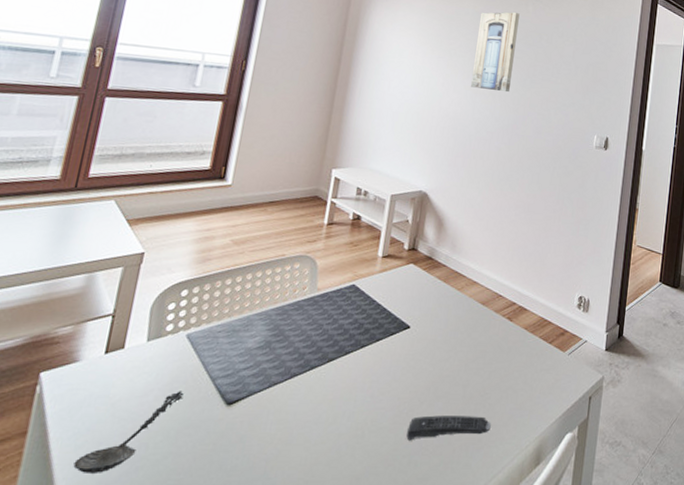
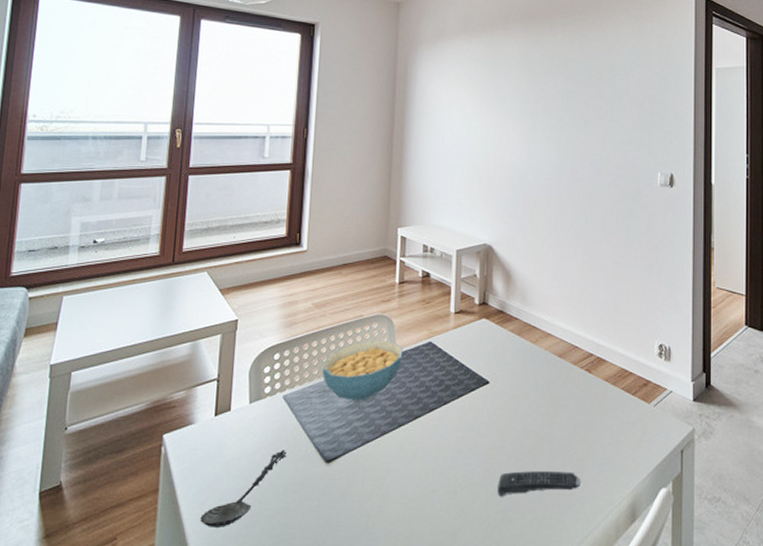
cereal bowl: none [233,280,324,342] -> present [322,340,403,401]
wall art: present [471,12,520,93] -> none [524,51,566,136]

